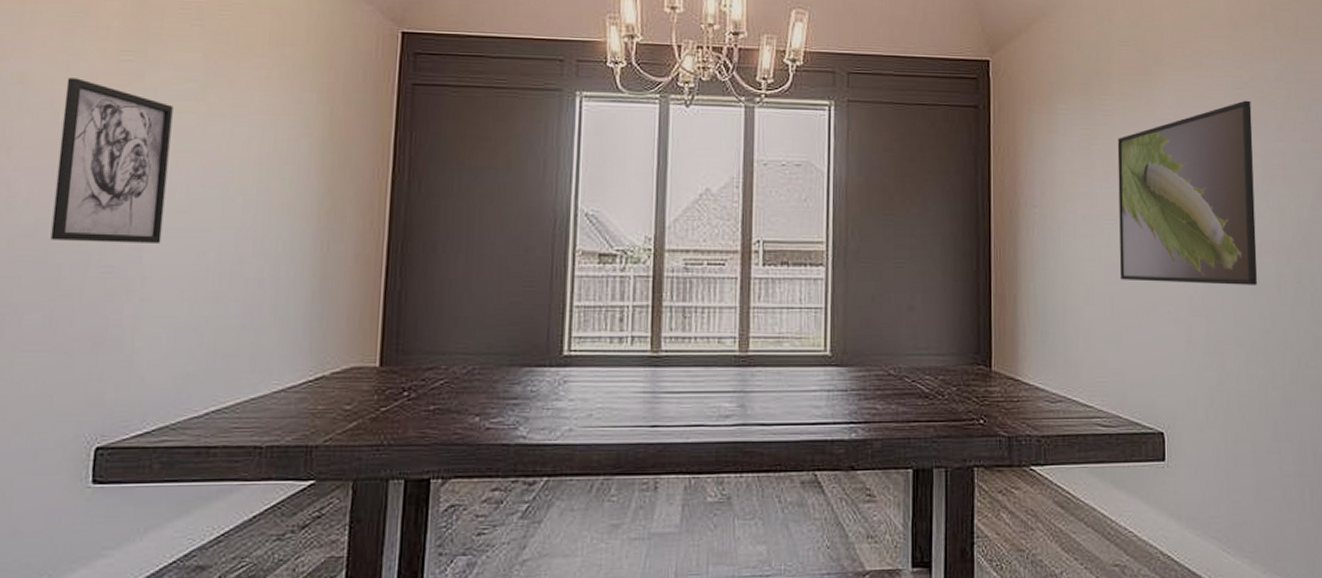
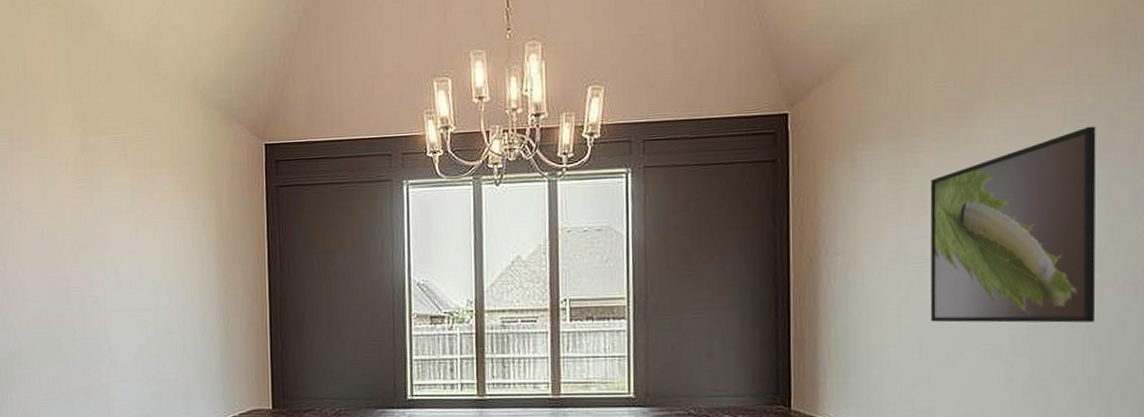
wall art: present [50,78,173,243] -> none [46,203,118,322]

